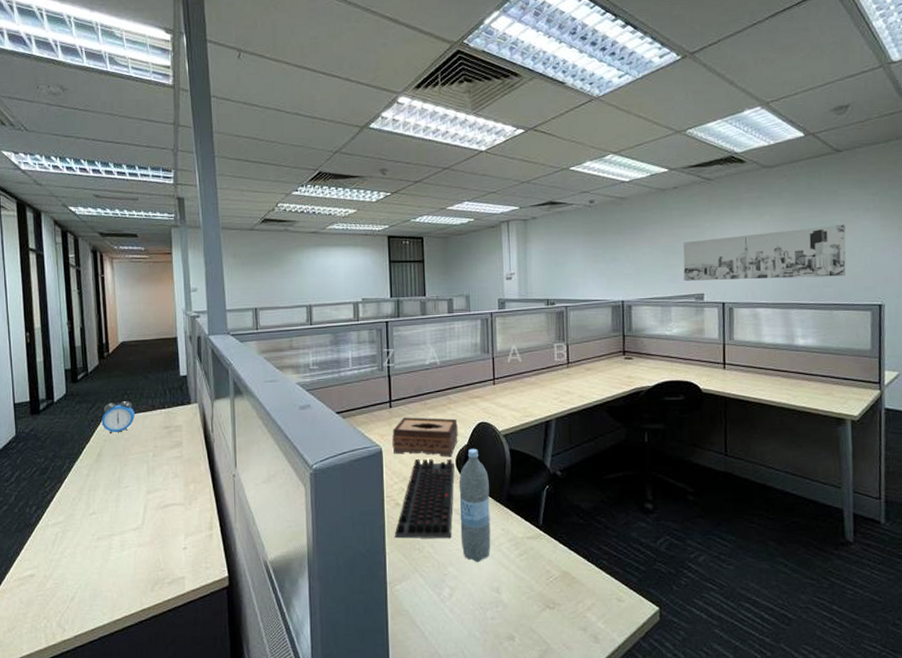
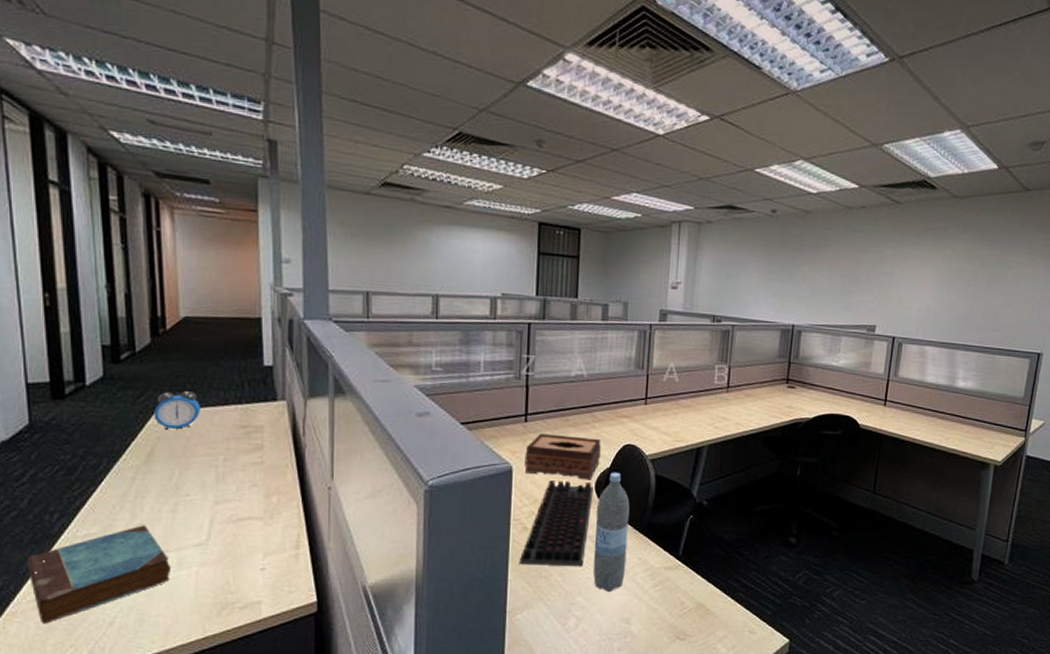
book: none [13,513,115,599] -> present [26,525,170,624]
wall art: present [683,225,846,281] -> none [858,267,1021,321]

